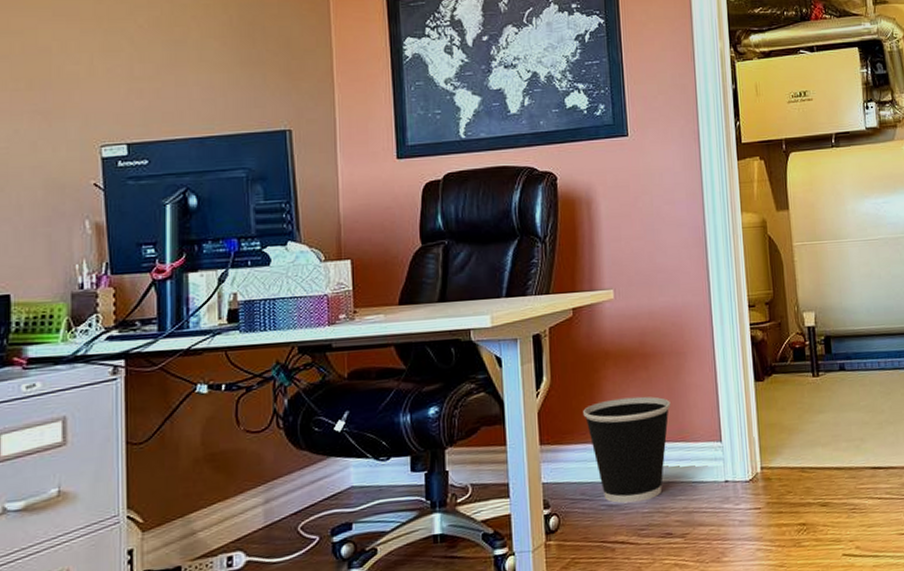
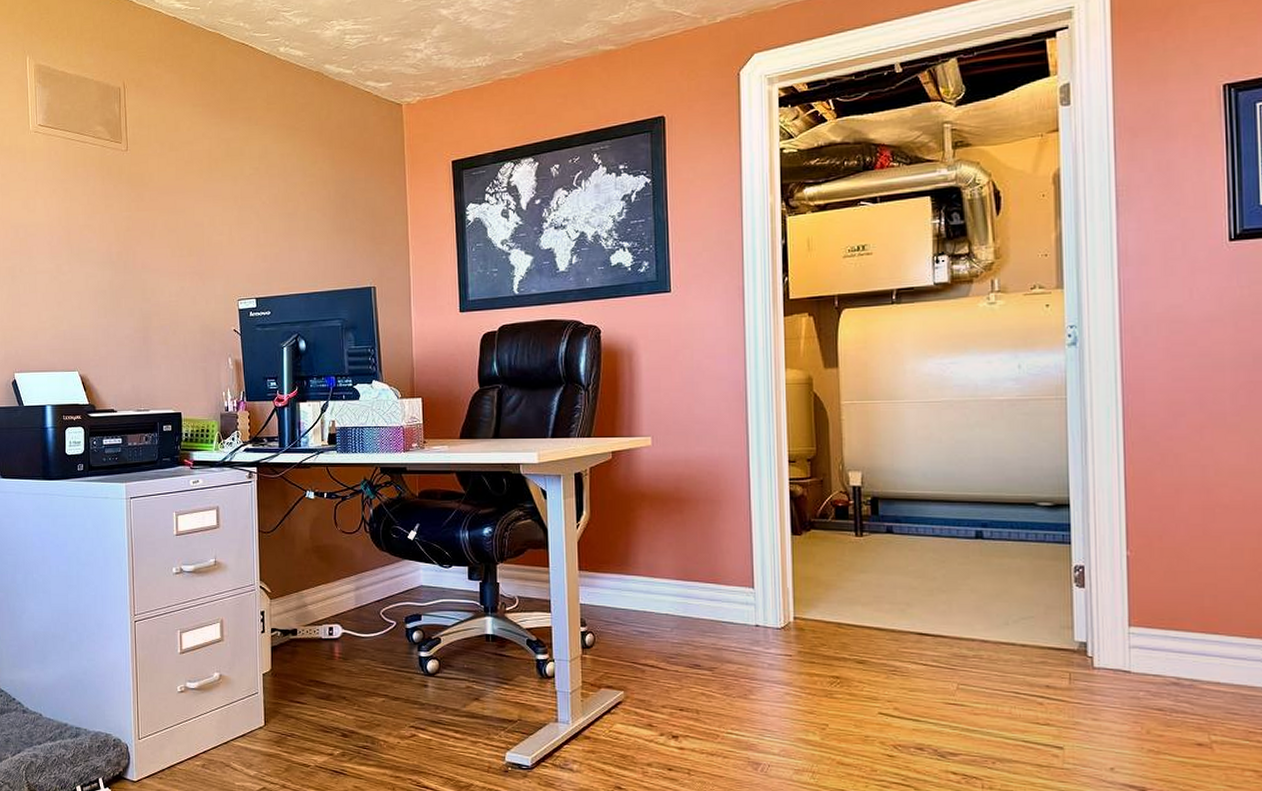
wastebasket: present [583,396,671,504] -> none [619,537,704,633]

